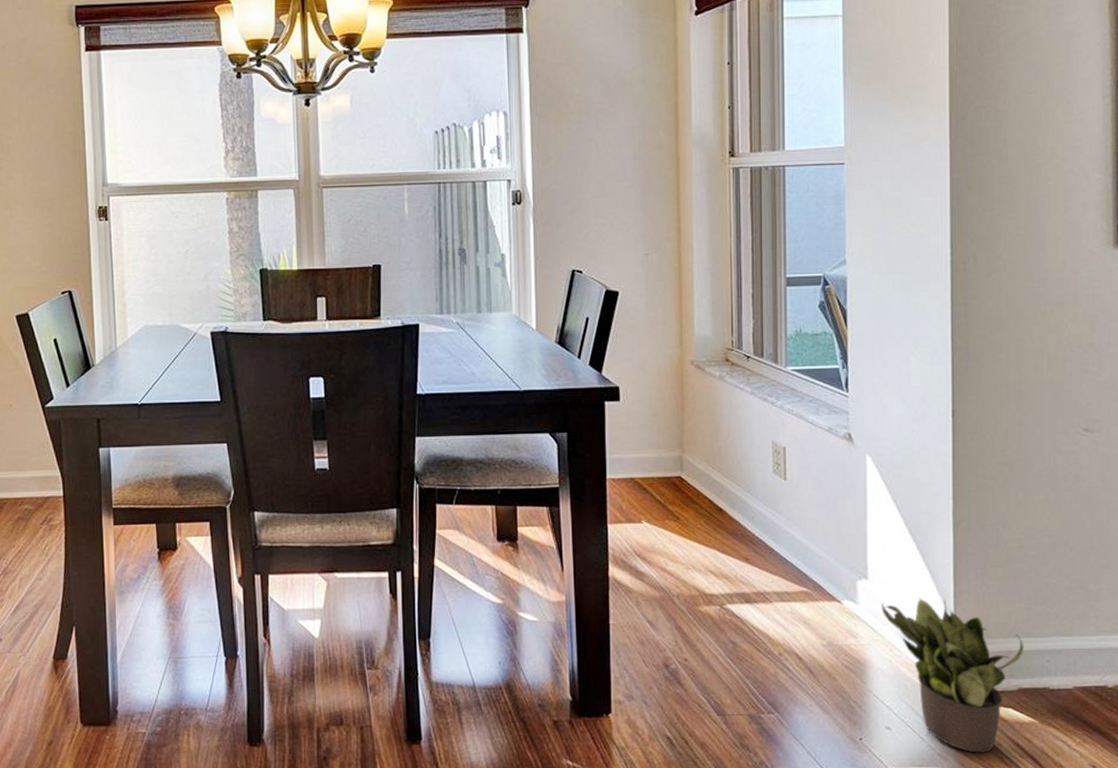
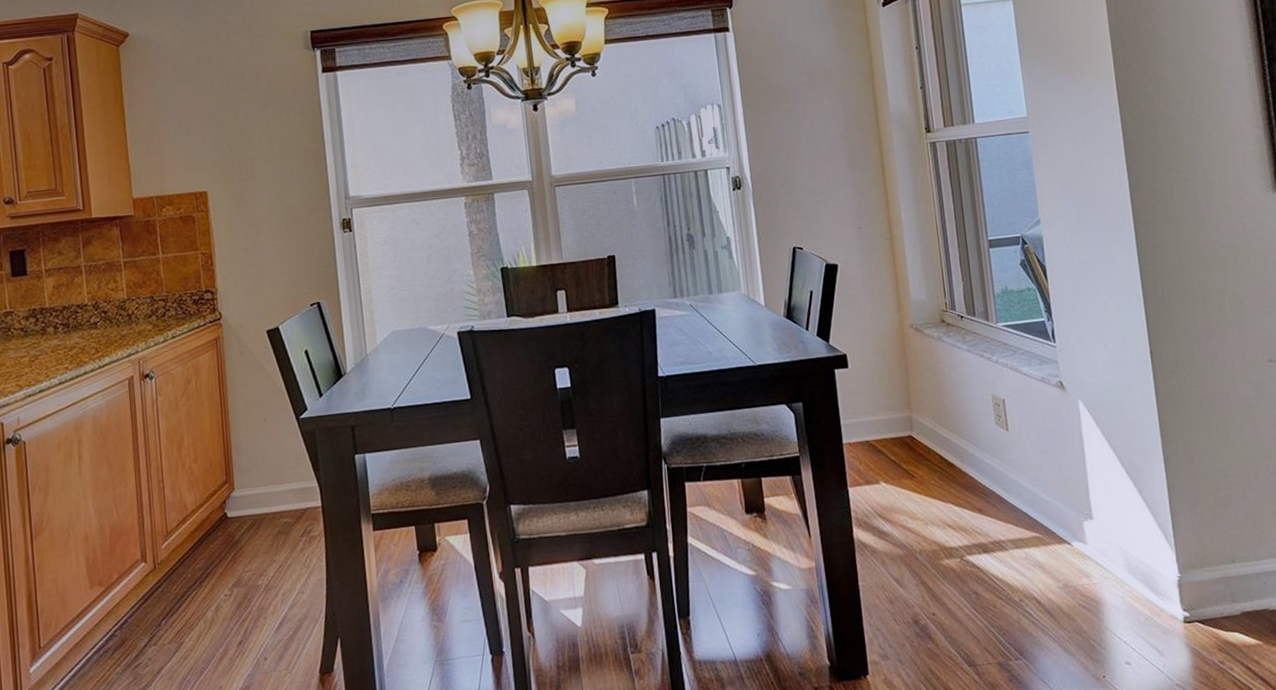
potted plant: present [880,597,1023,754] -> none [1107,532,1242,680]

